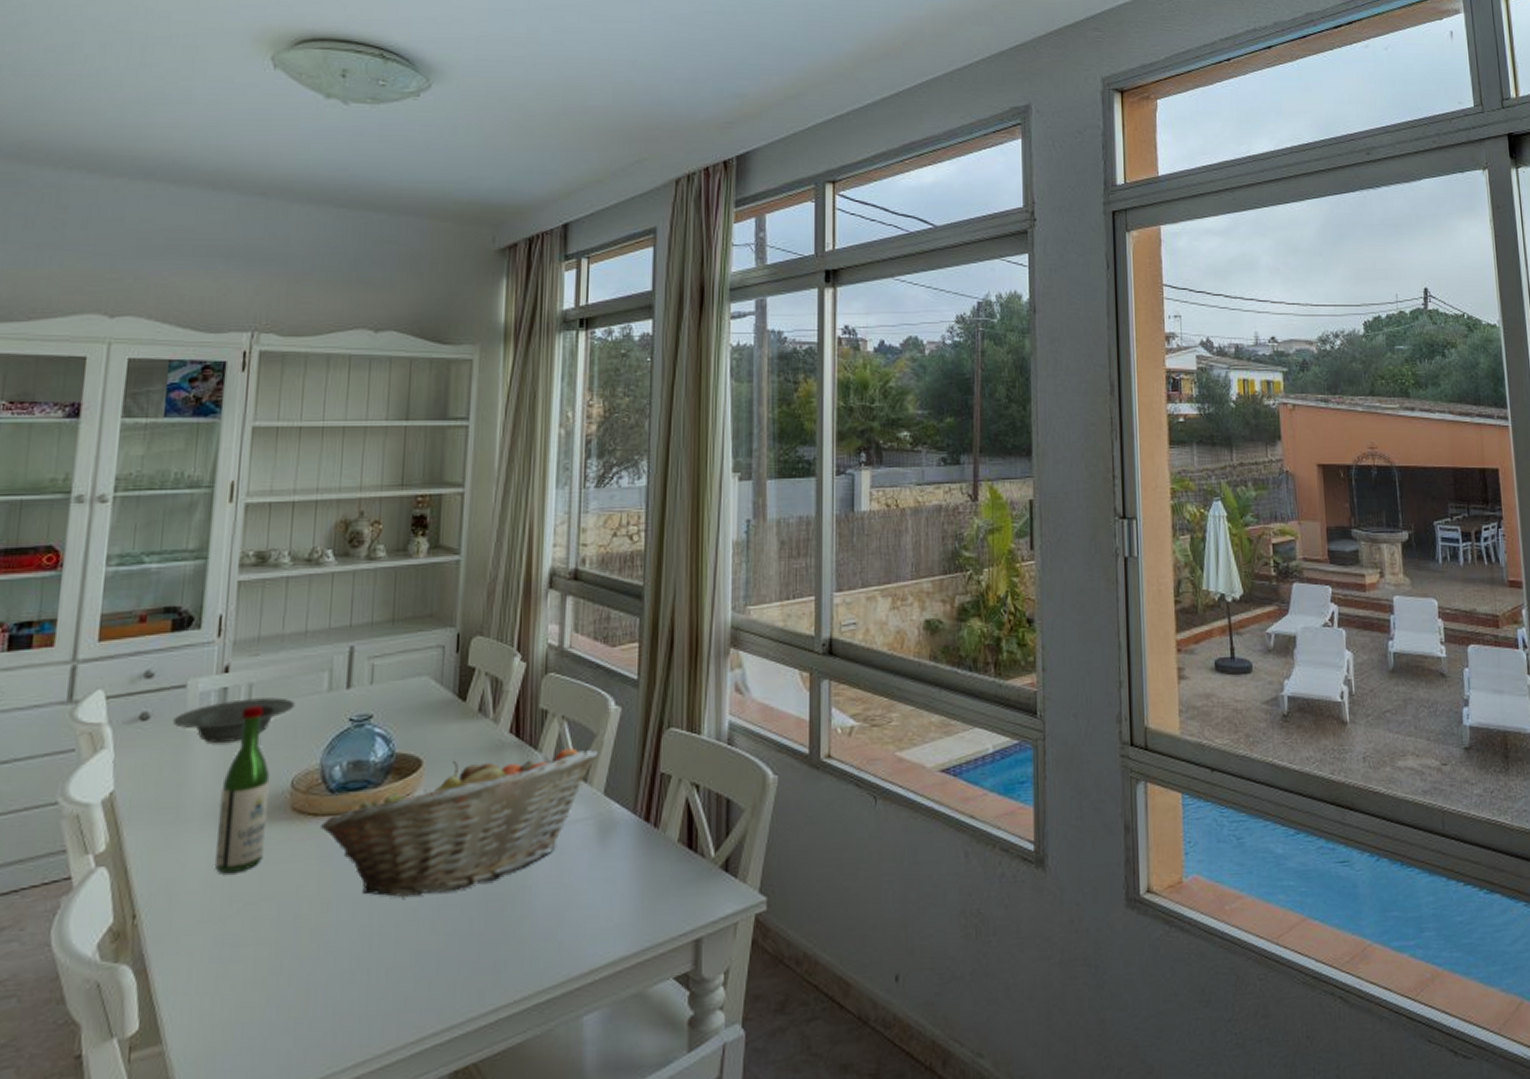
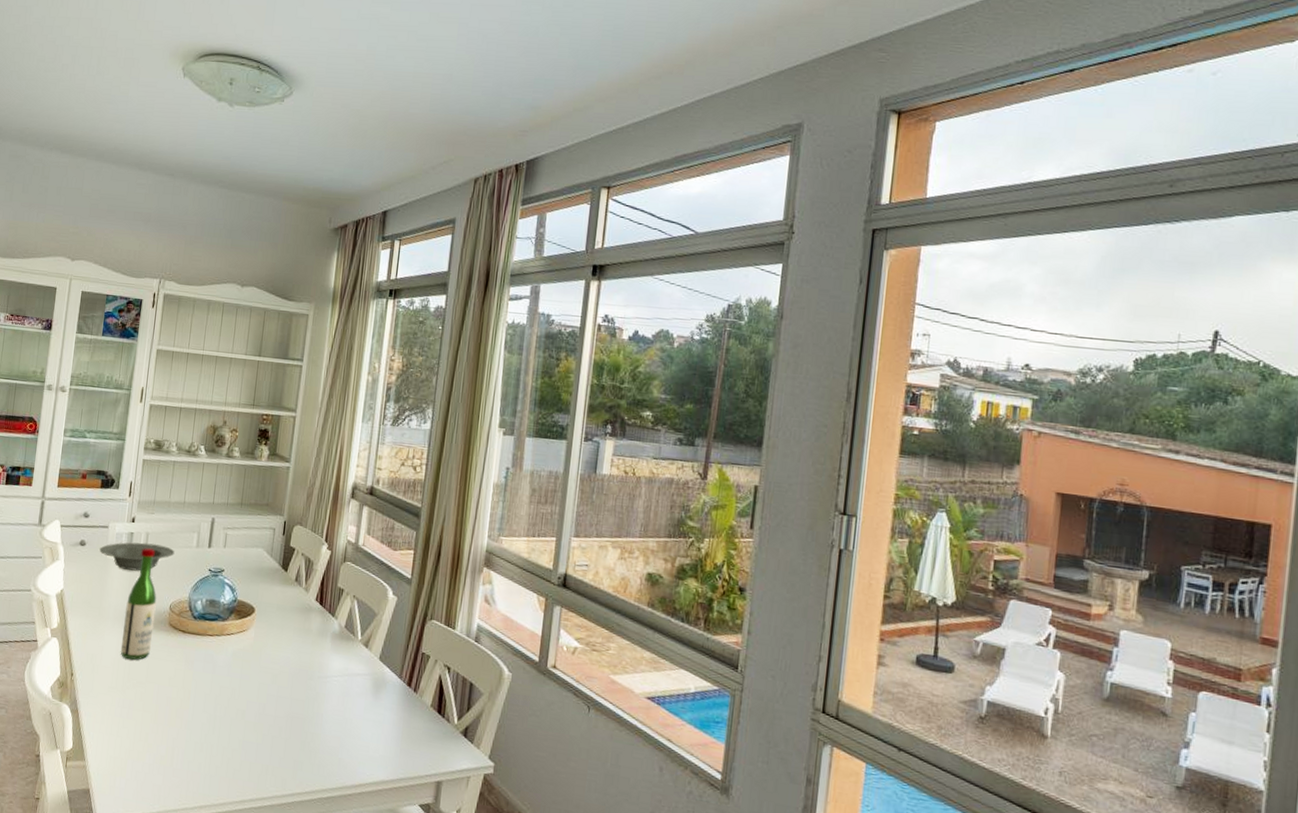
fruit basket: present [319,748,598,898] -> none [186,612,378,705]

